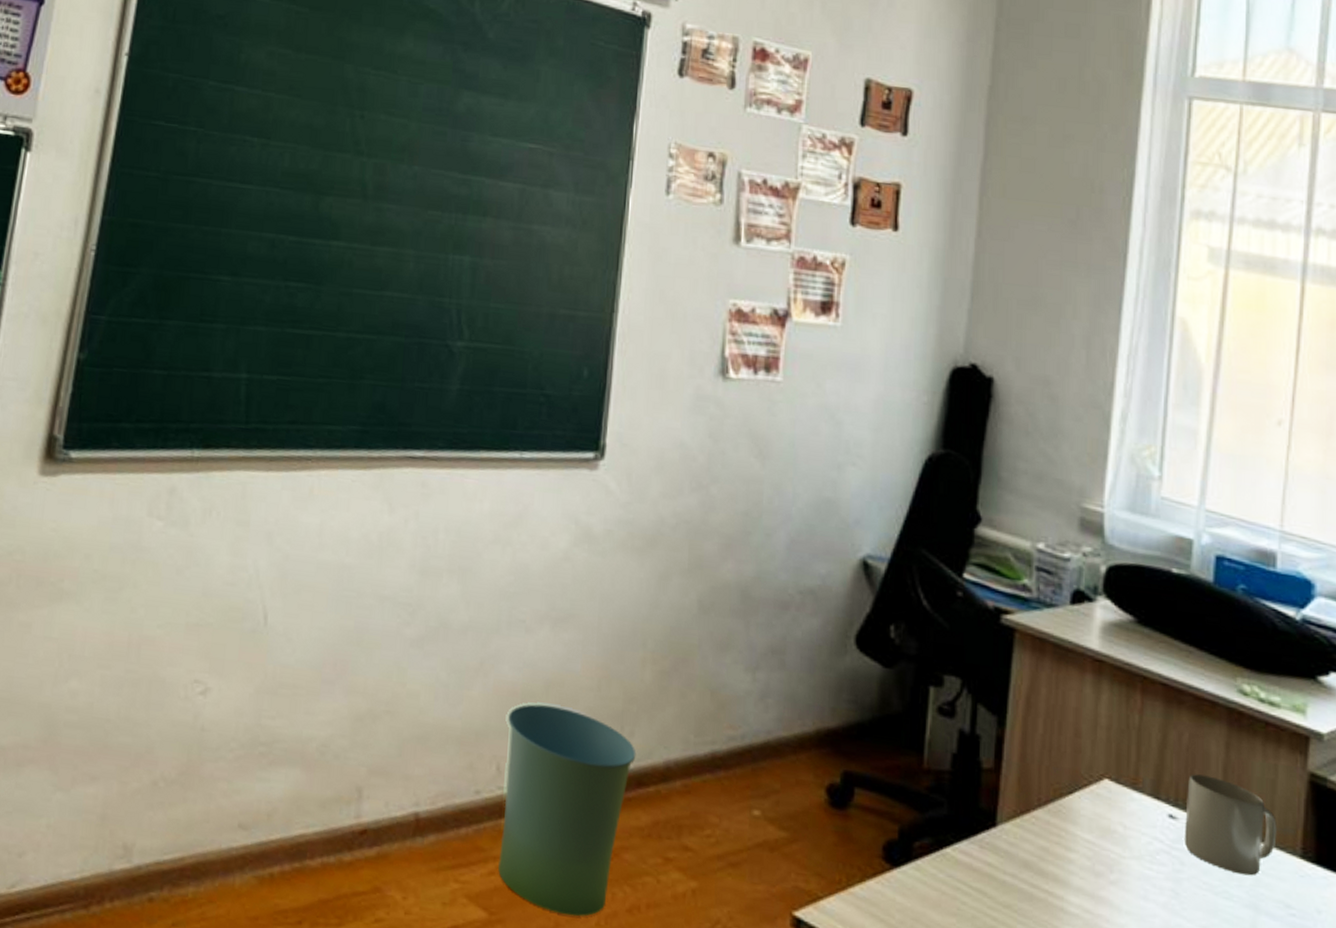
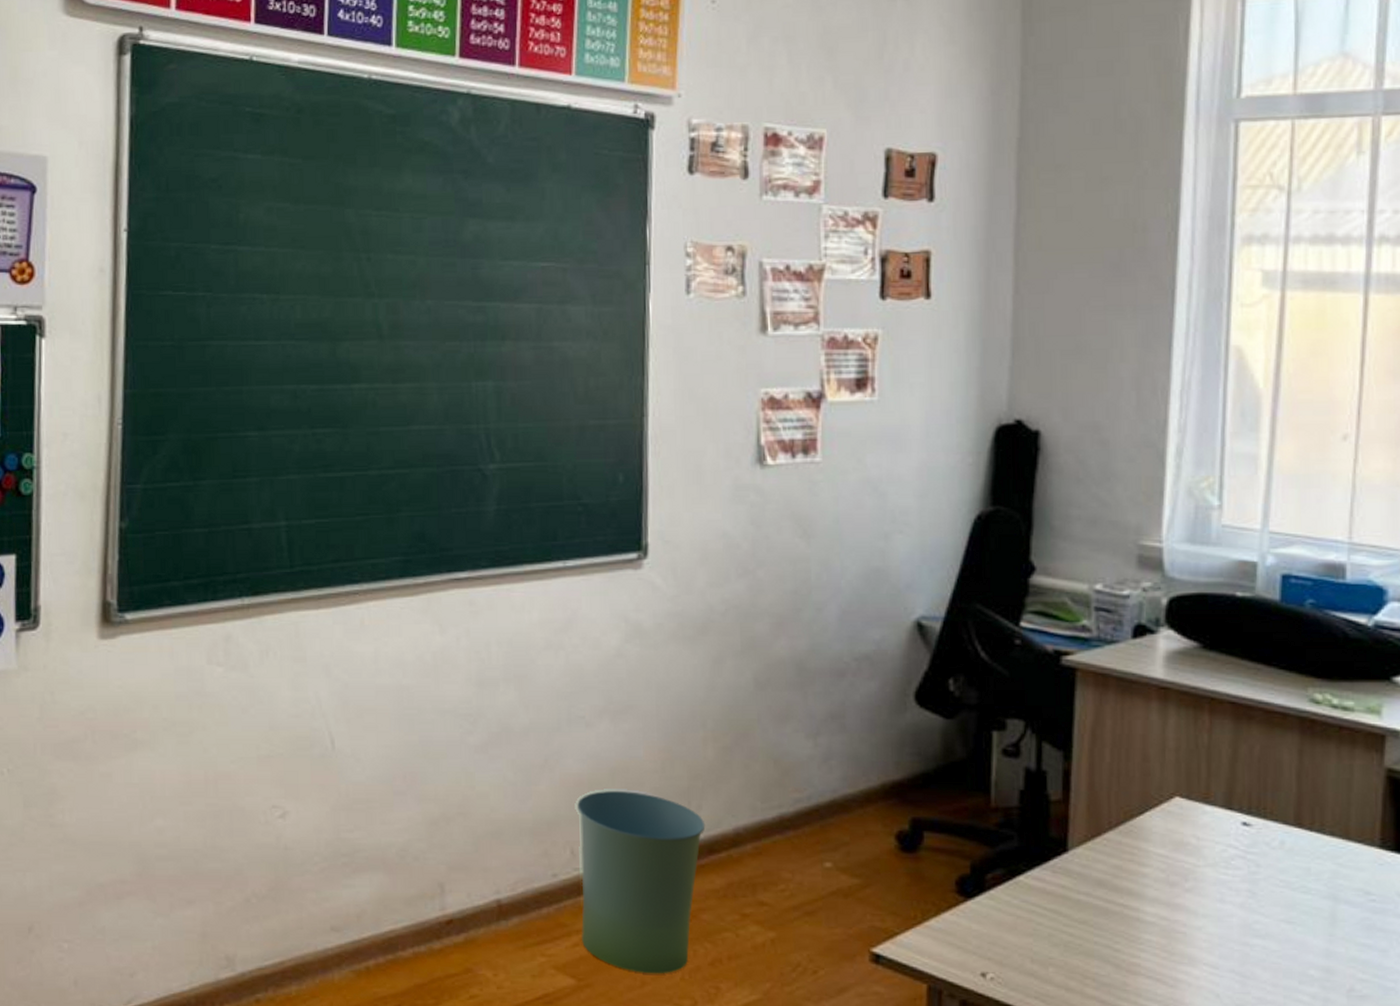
mug: present [1184,774,1277,876] -> none [1258,782,1354,870]

